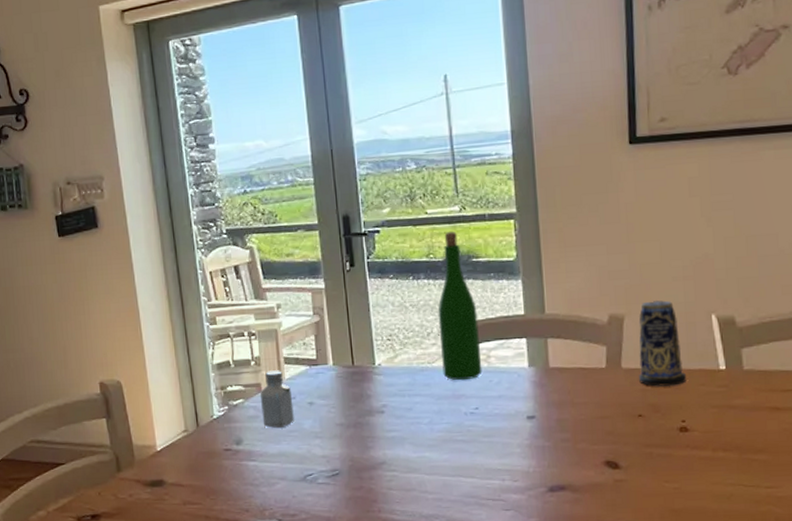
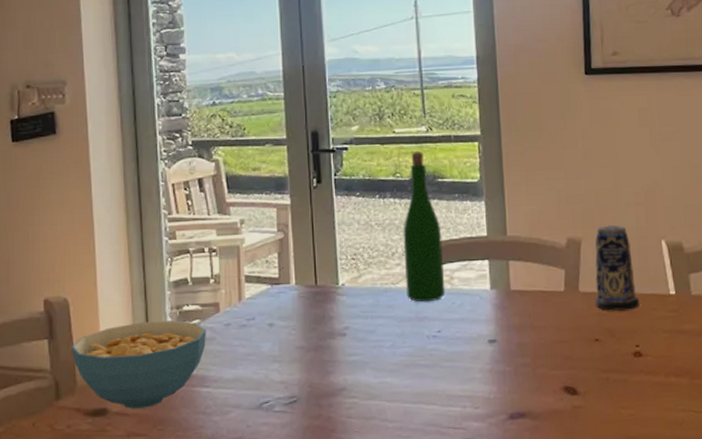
cereal bowl: none [127,400,251,480] -> present [71,320,207,409]
saltshaker: present [260,370,294,429] -> none [218,289,253,352]

